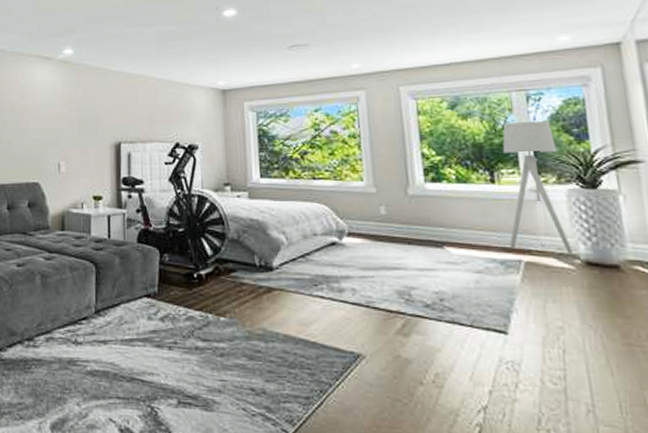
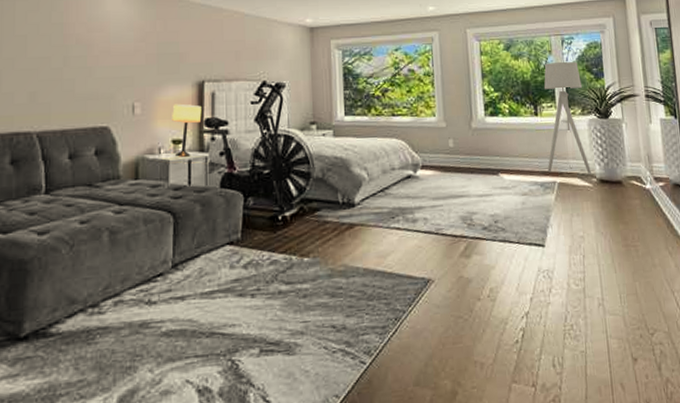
table lamp: none [92,163,119,212] -> present [172,103,202,157]

